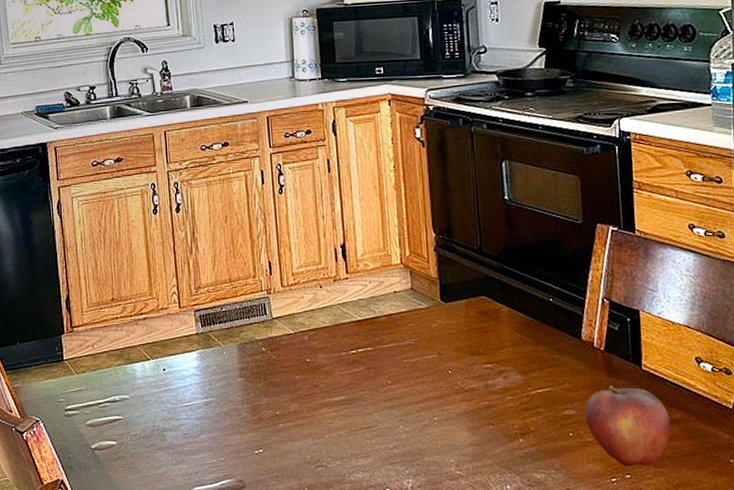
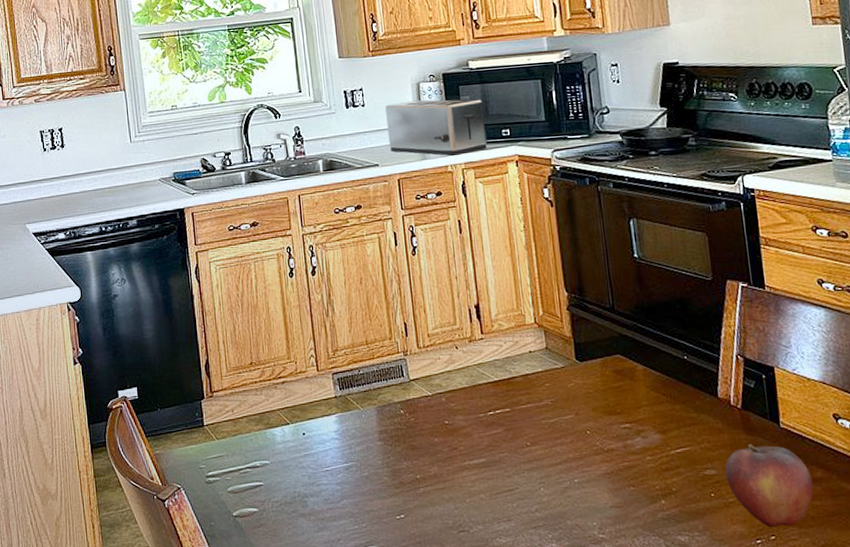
toaster: none [256,35,360,93] -> present [385,99,488,156]

